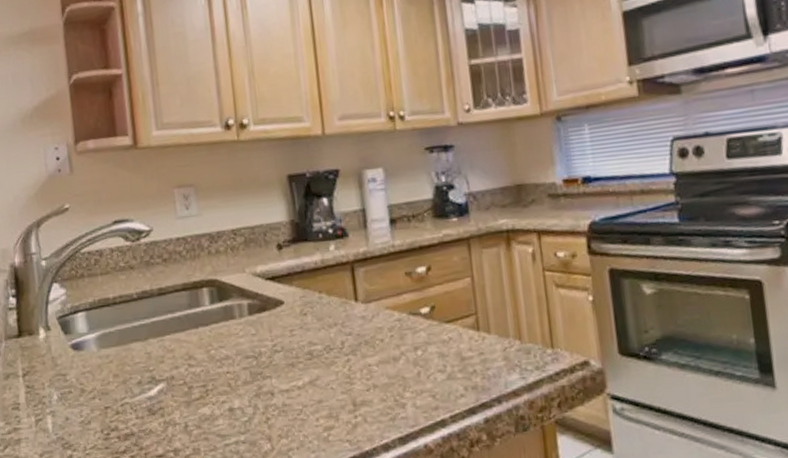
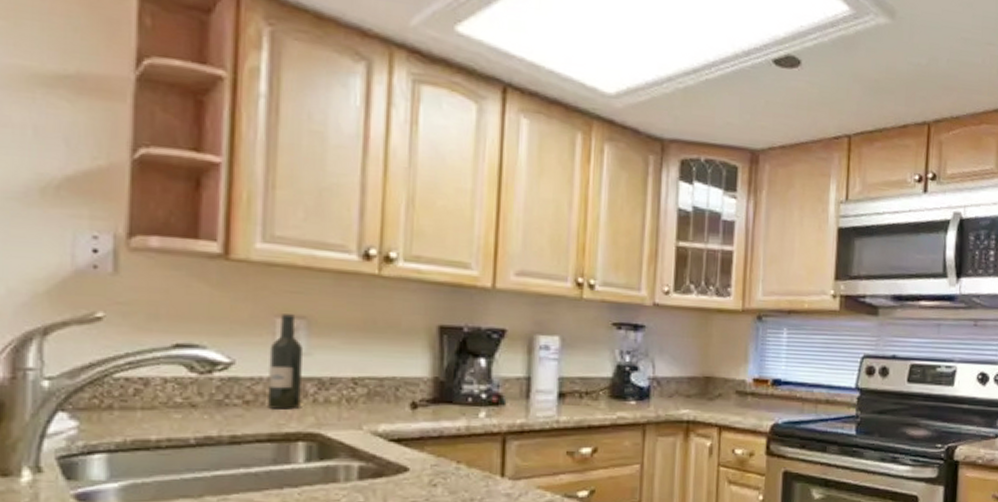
wine bottle: none [173,184,200,264] -> present [268,314,304,410]

